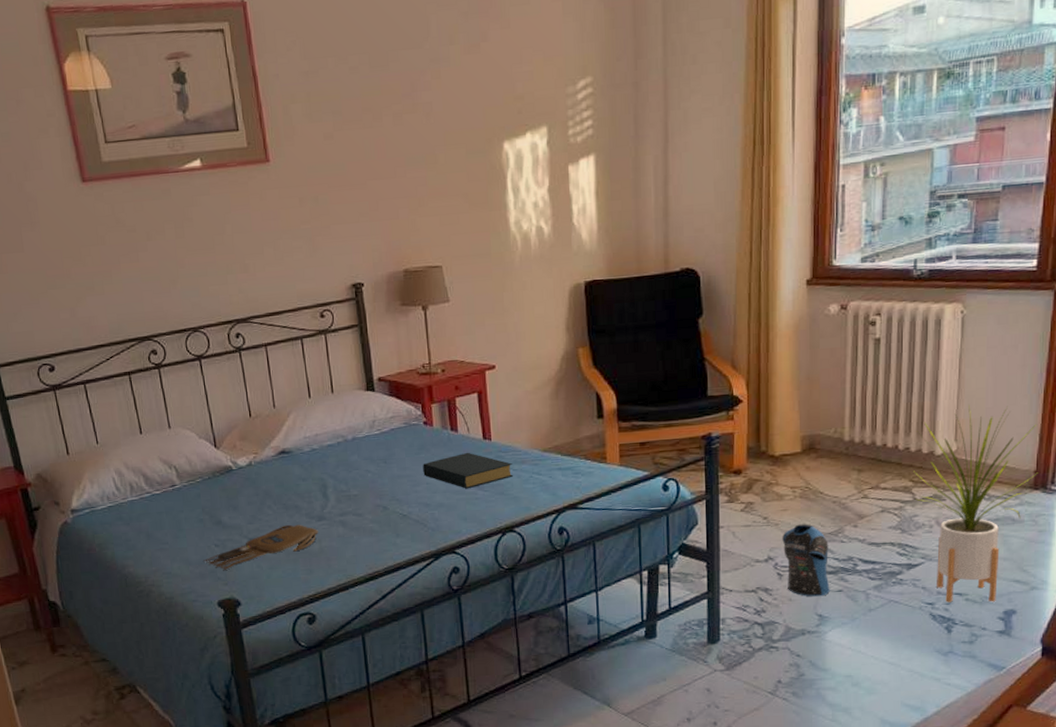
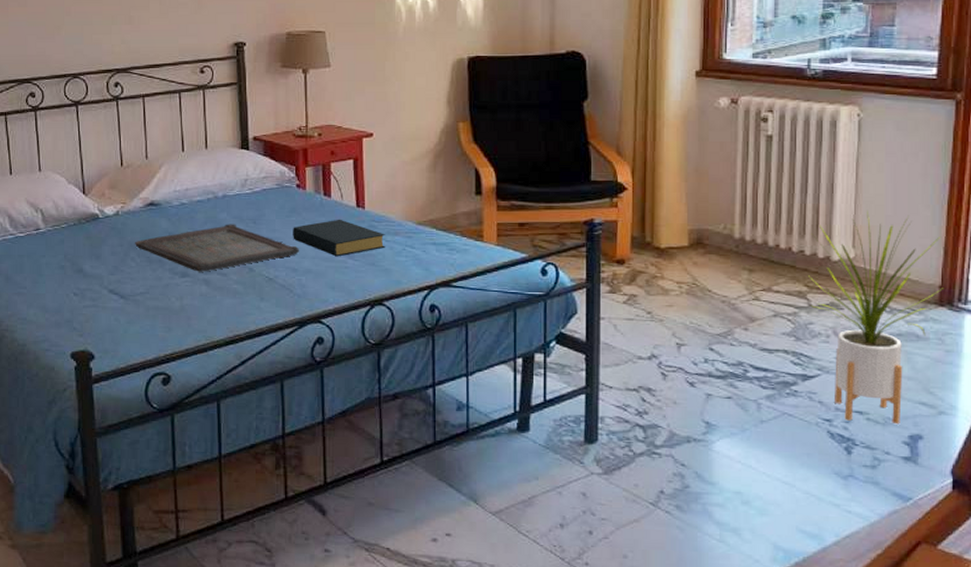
shoulder bag: present [203,524,318,571] -> none [61,278,181,322]
serving tray: none [270,465,430,515] -> present [135,224,299,272]
shirt: present [782,524,830,597] -> none [667,322,718,402]

